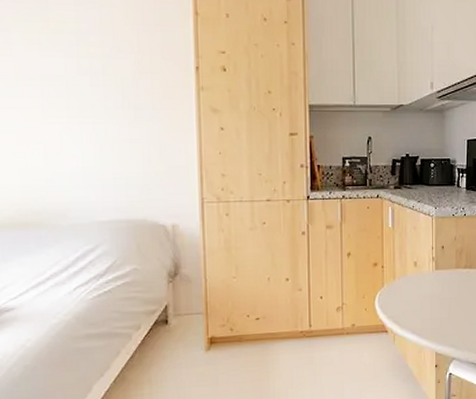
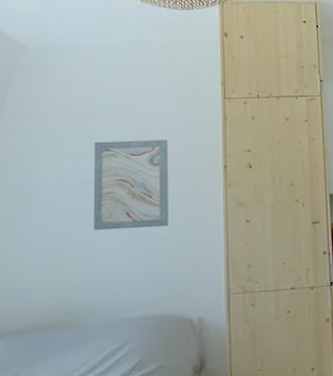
wall art: none [52,31,138,130] -> present [93,139,168,231]

